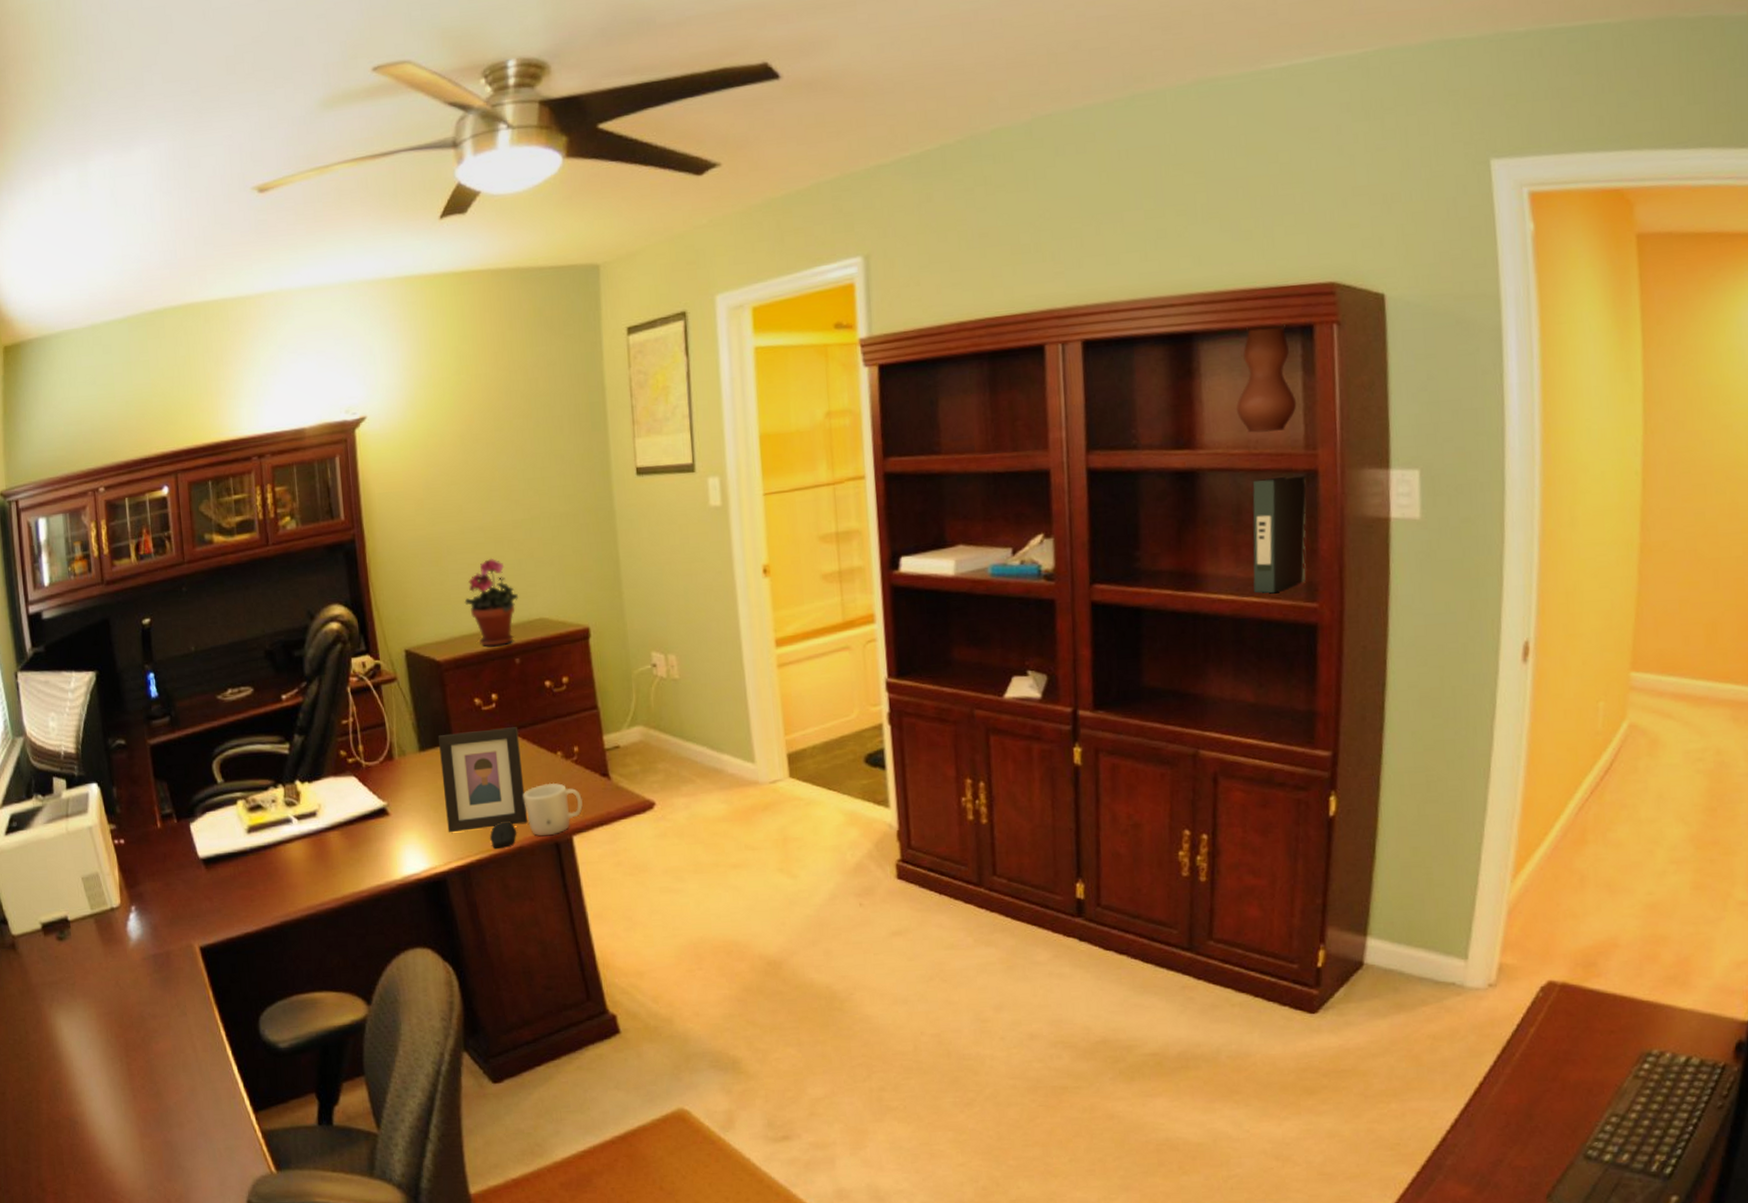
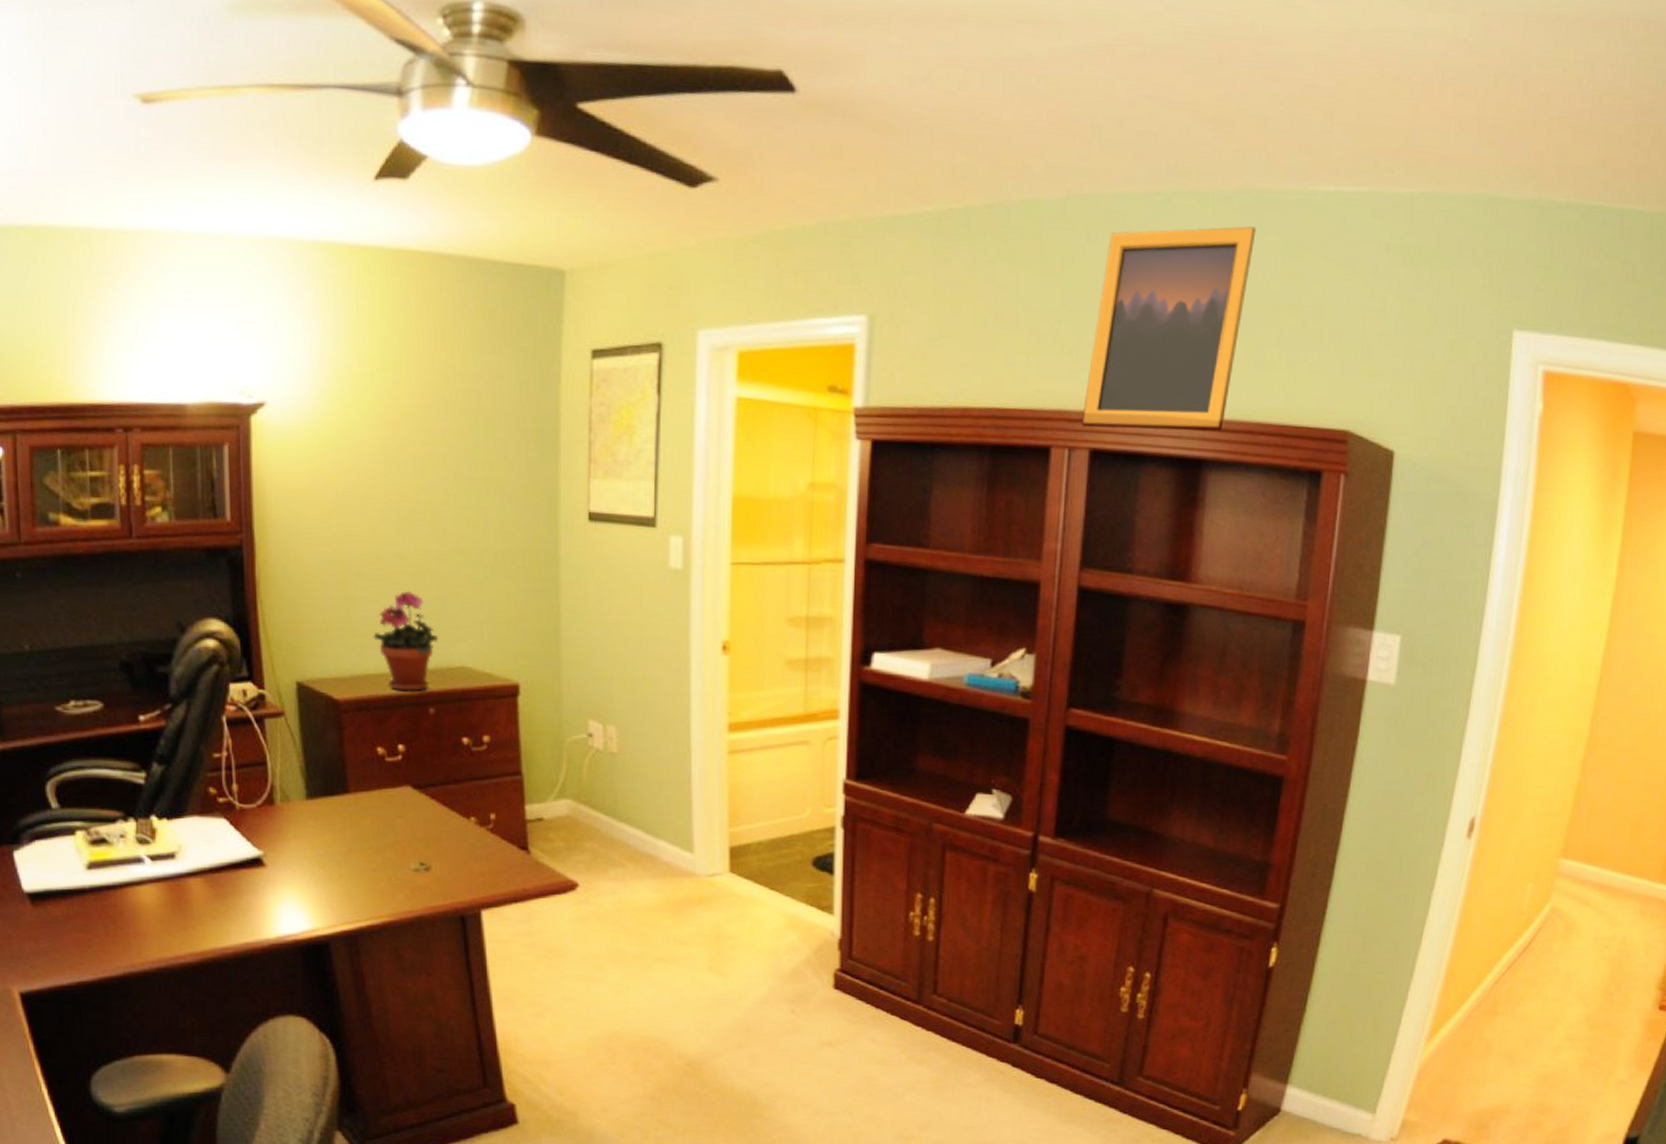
picture frame: present [438,727,528,833] -> none [331,783,431,894]
computer mouse: present [490,820,516,848] -> none [385,886,416,915]
mug: present [522,782,583,836] -> none [426,850,497,908]
picture frame: none [1070,112,1216,322] -> present [1081,226,1256,431]
vase: present [1236,325,1297,433] -> none [1235,463,1295,577]
binder: present [1252,475,1306,594] -> none [1228,623,1293,741]

